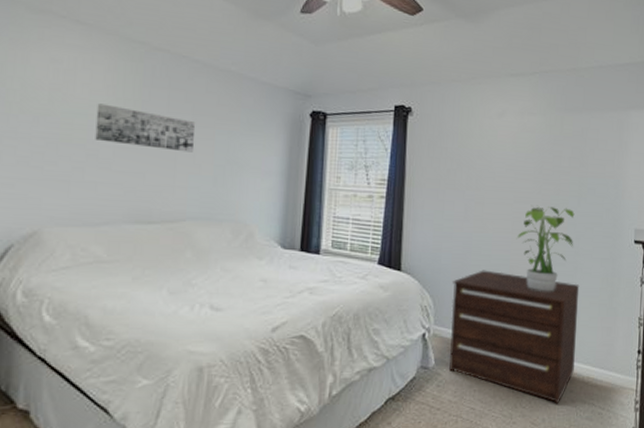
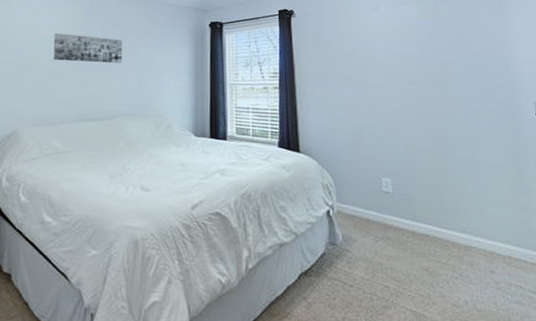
dresser: present [449,270,580,404] -> none [350,149,492,286]
potted plant: present [516,204,575,291] -> none [407,85,470,168]

